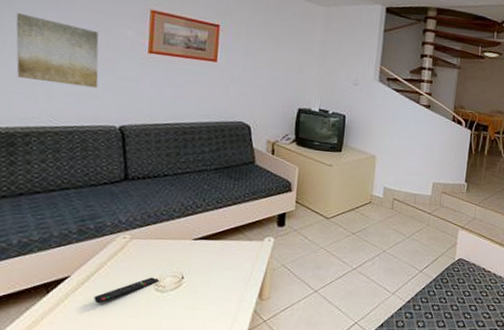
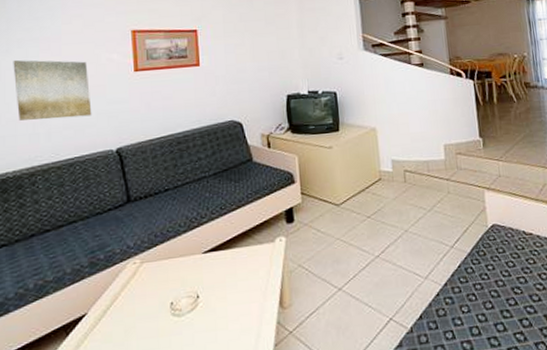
remote control: present [94,277,160,304] -> none [112,301,176,340]

